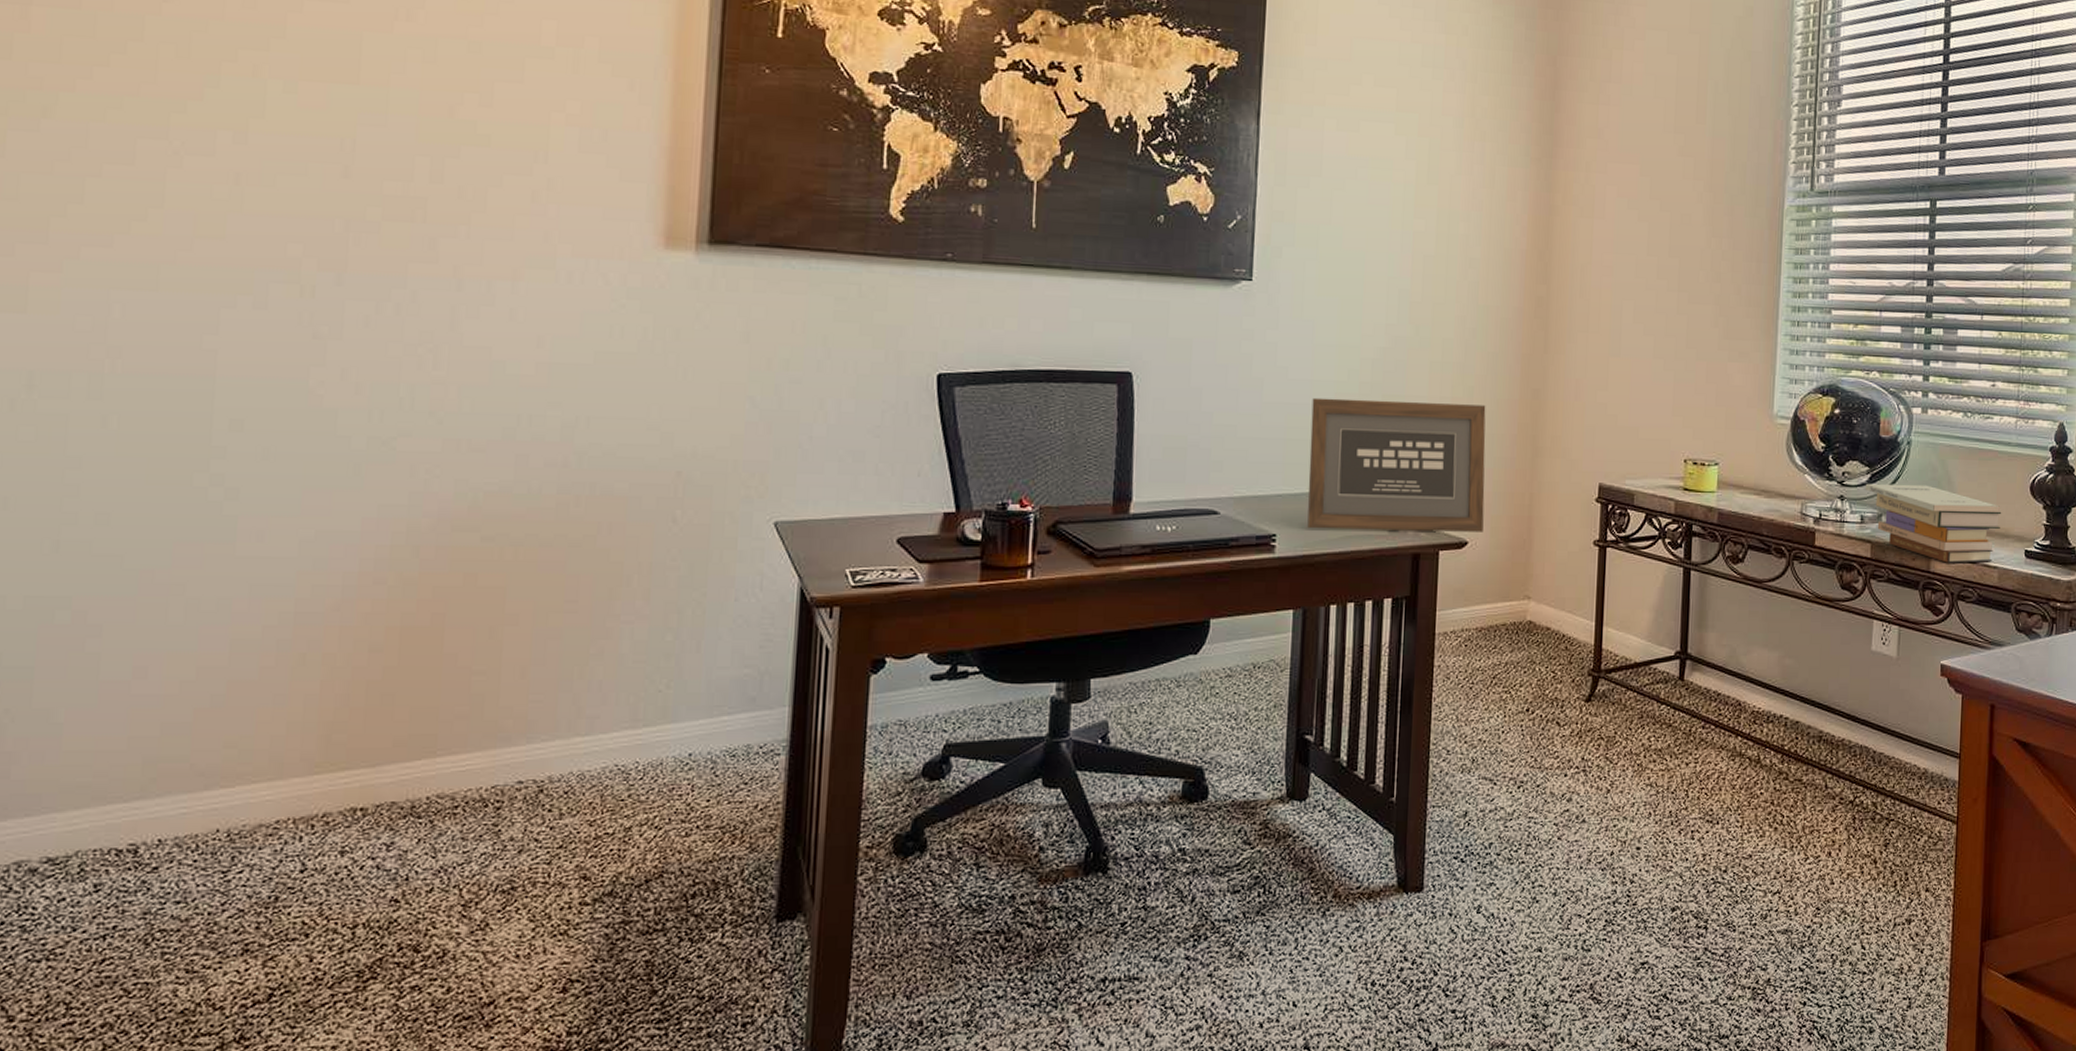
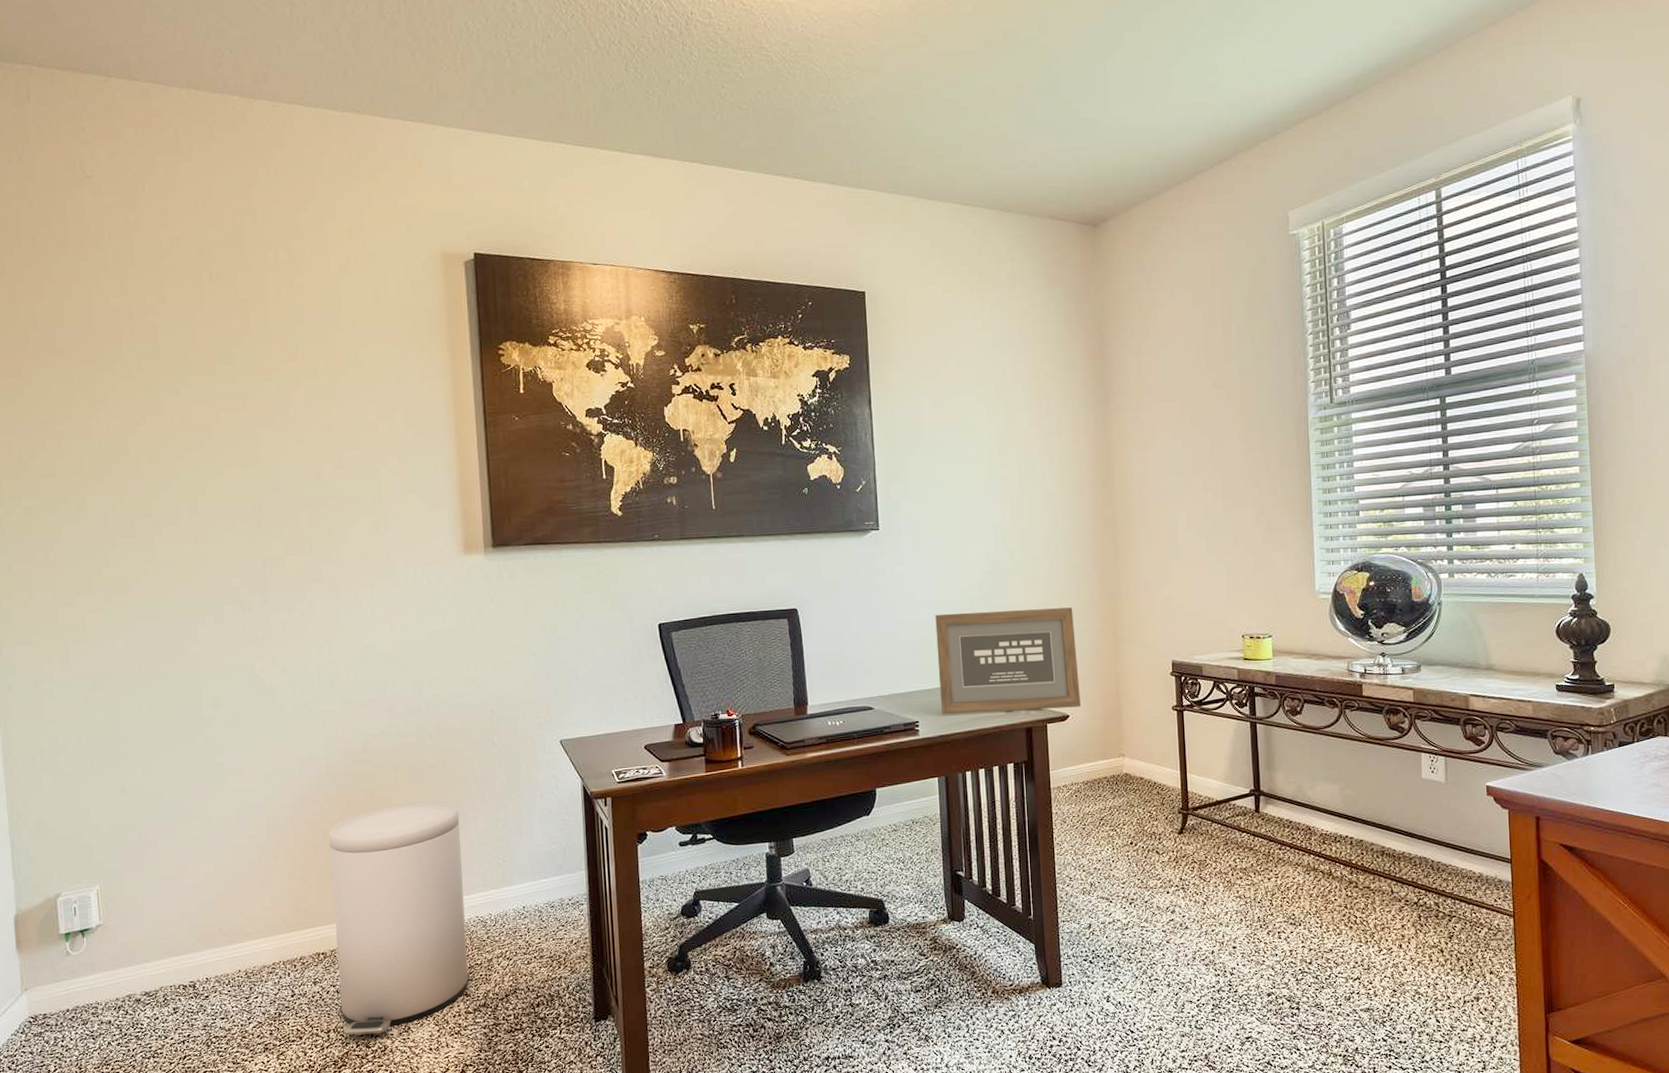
pedal bin: none [378,595,609,933] -> present [328,801,469,1035]
books: present [1865,483,2002,563] -> none [1403,637,1531,701]

